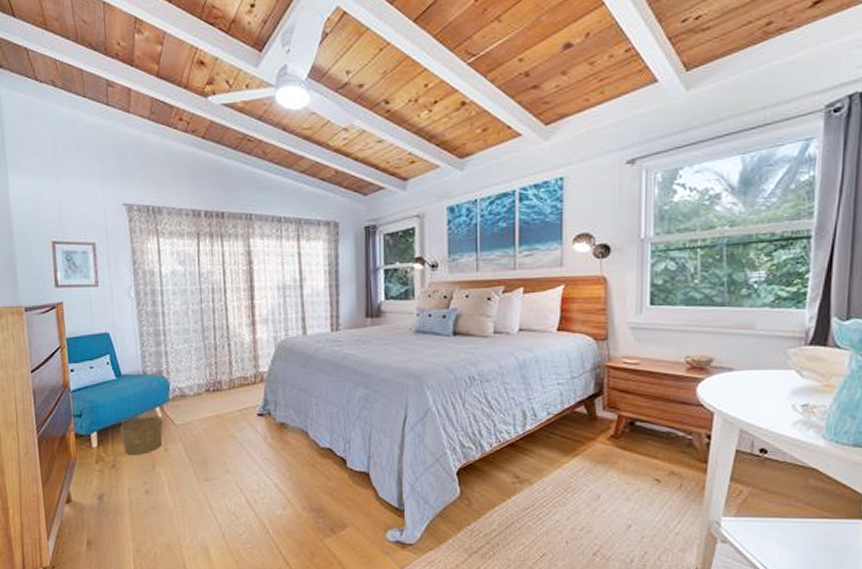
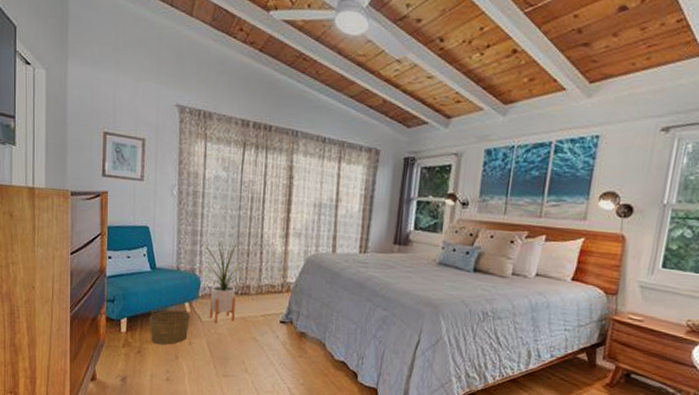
house plant: none [168,334,217,425] -> present [201,237,247,323]

